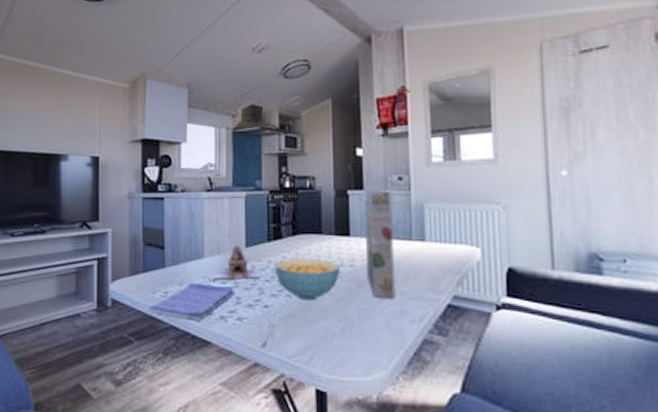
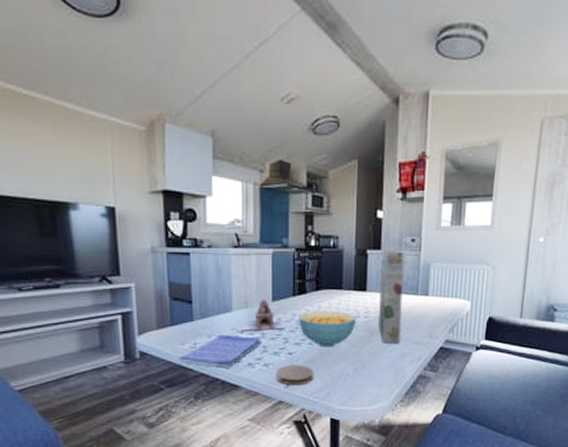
coaster: none [251,320,294,345] -> present [276,365,314,386]

